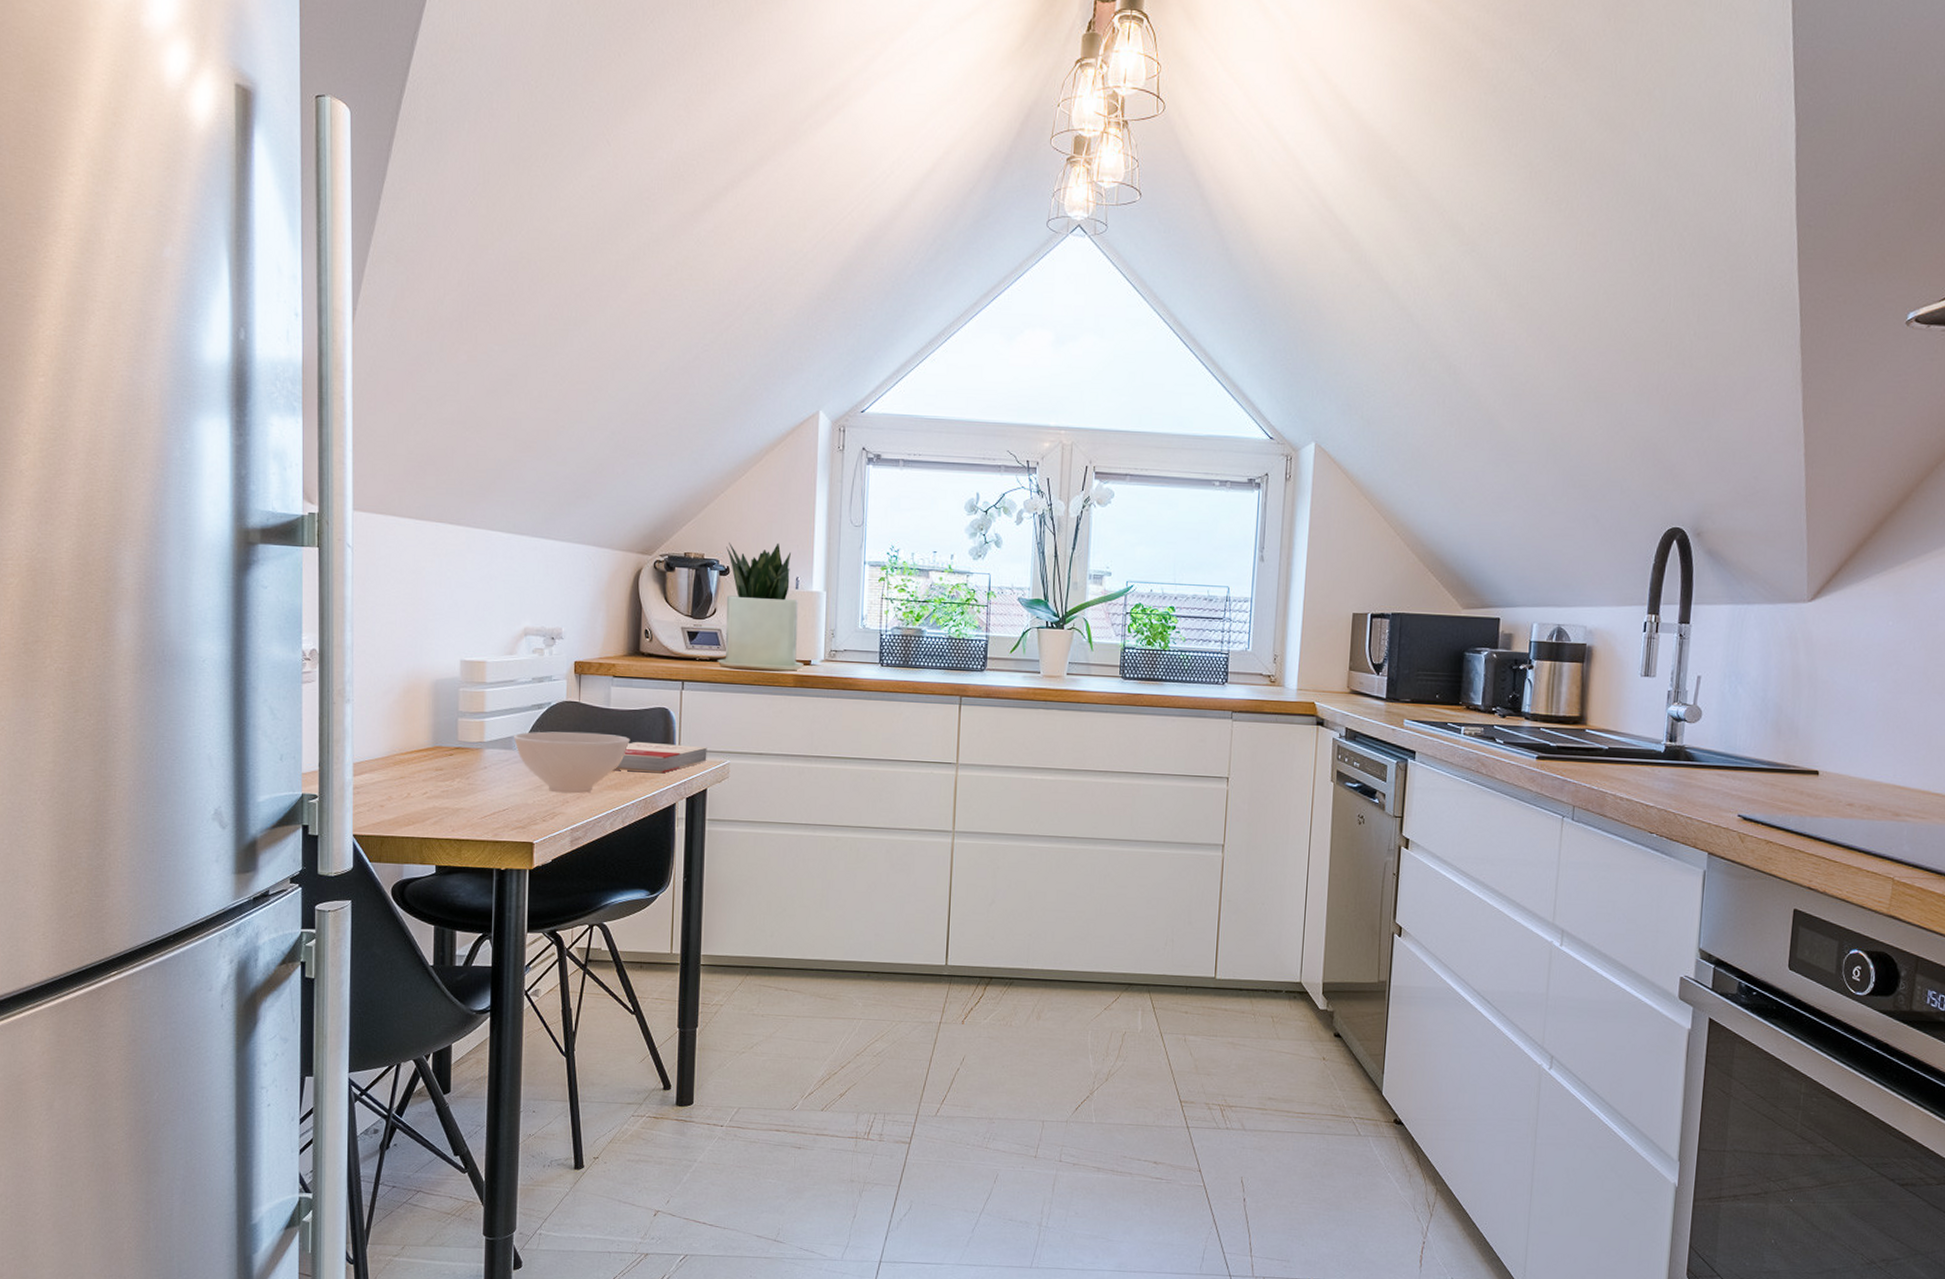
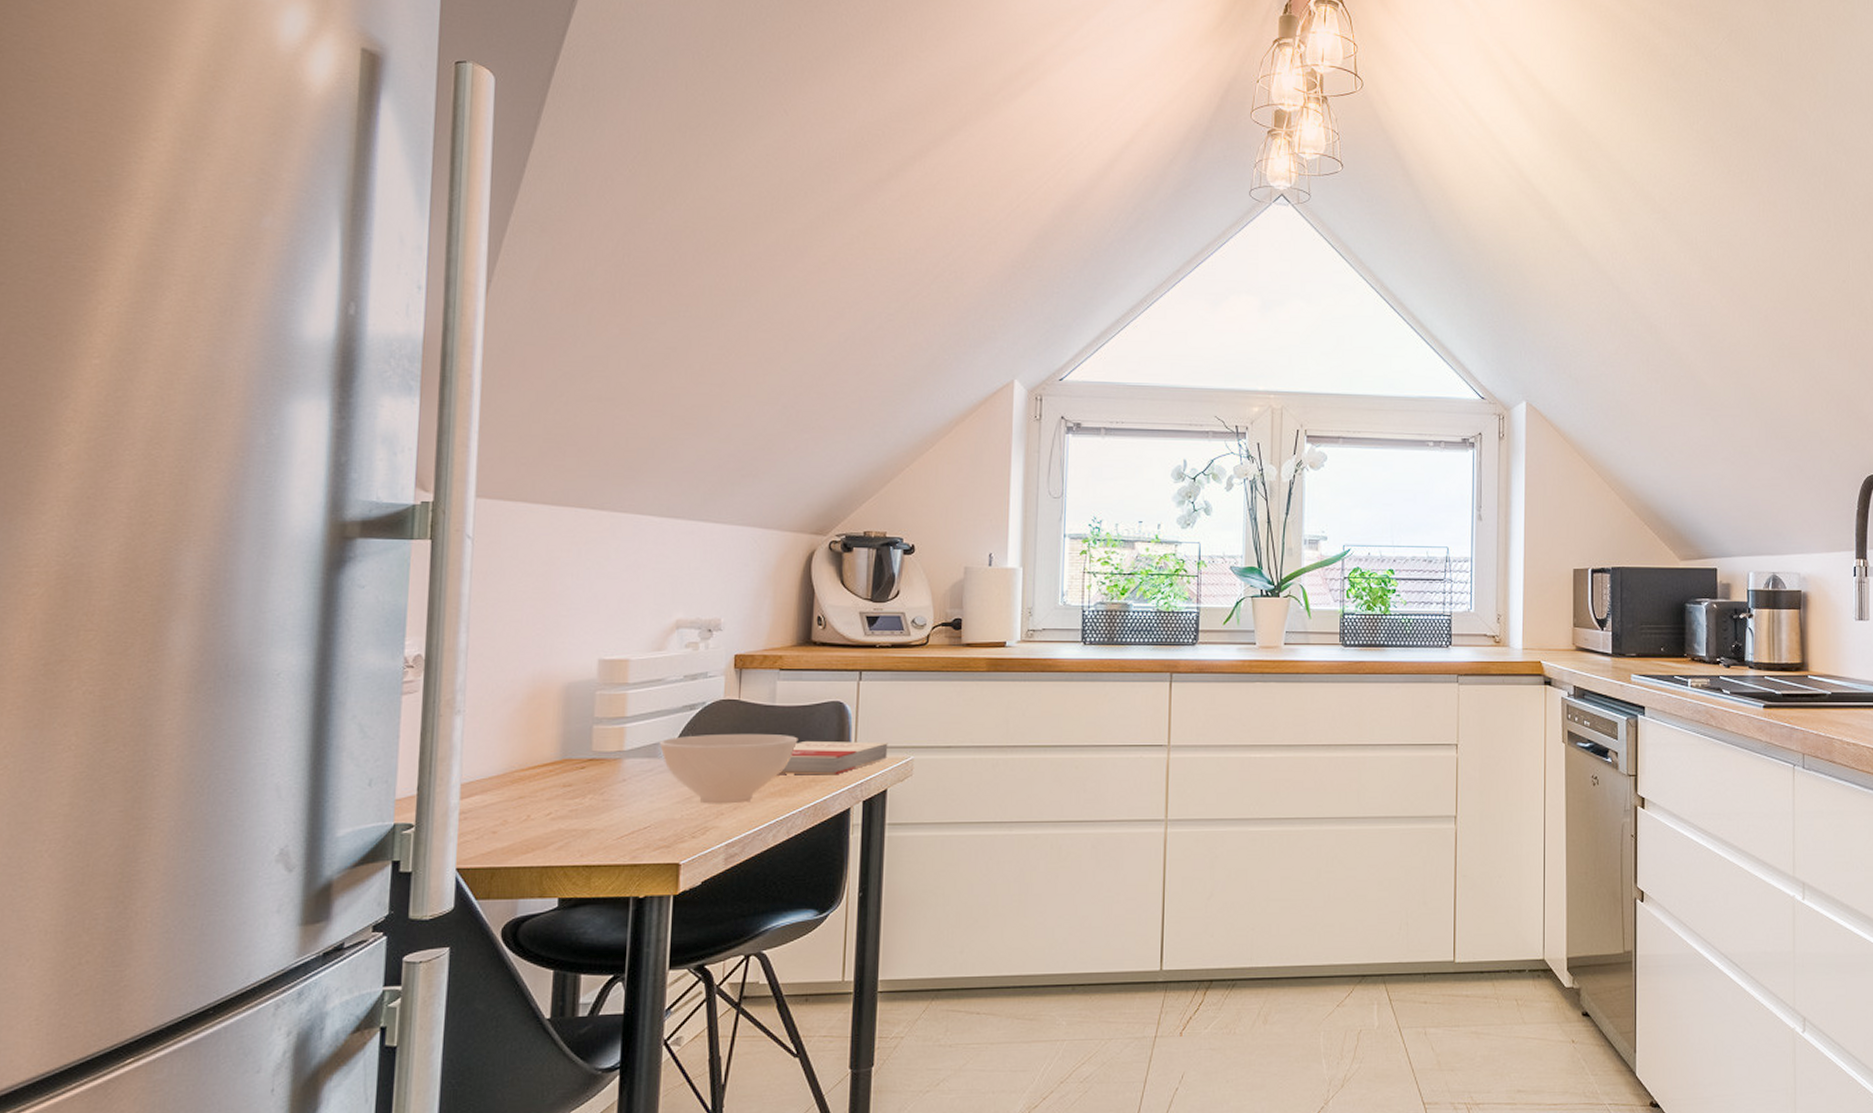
planter: present [717,541,804,673] -> none [900,517,998,657]

